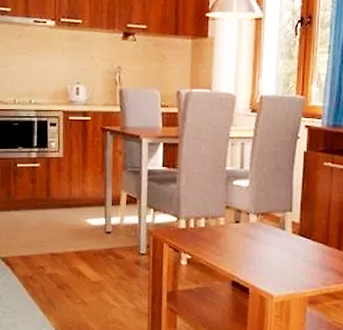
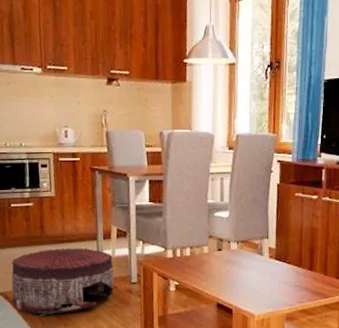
pouf: none [12,213,121,286] -> present [11,248,114,317]

